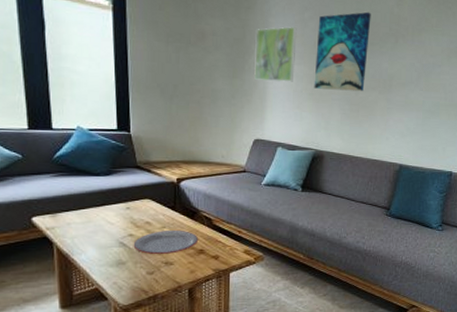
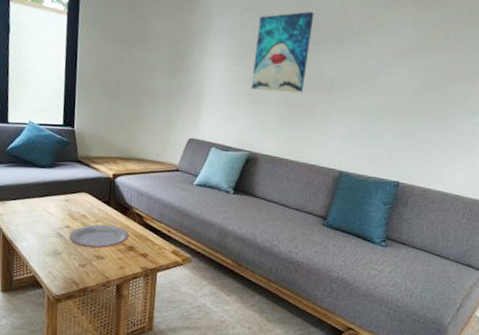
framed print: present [253,27,297,83] -> none [191,27,237,83]

